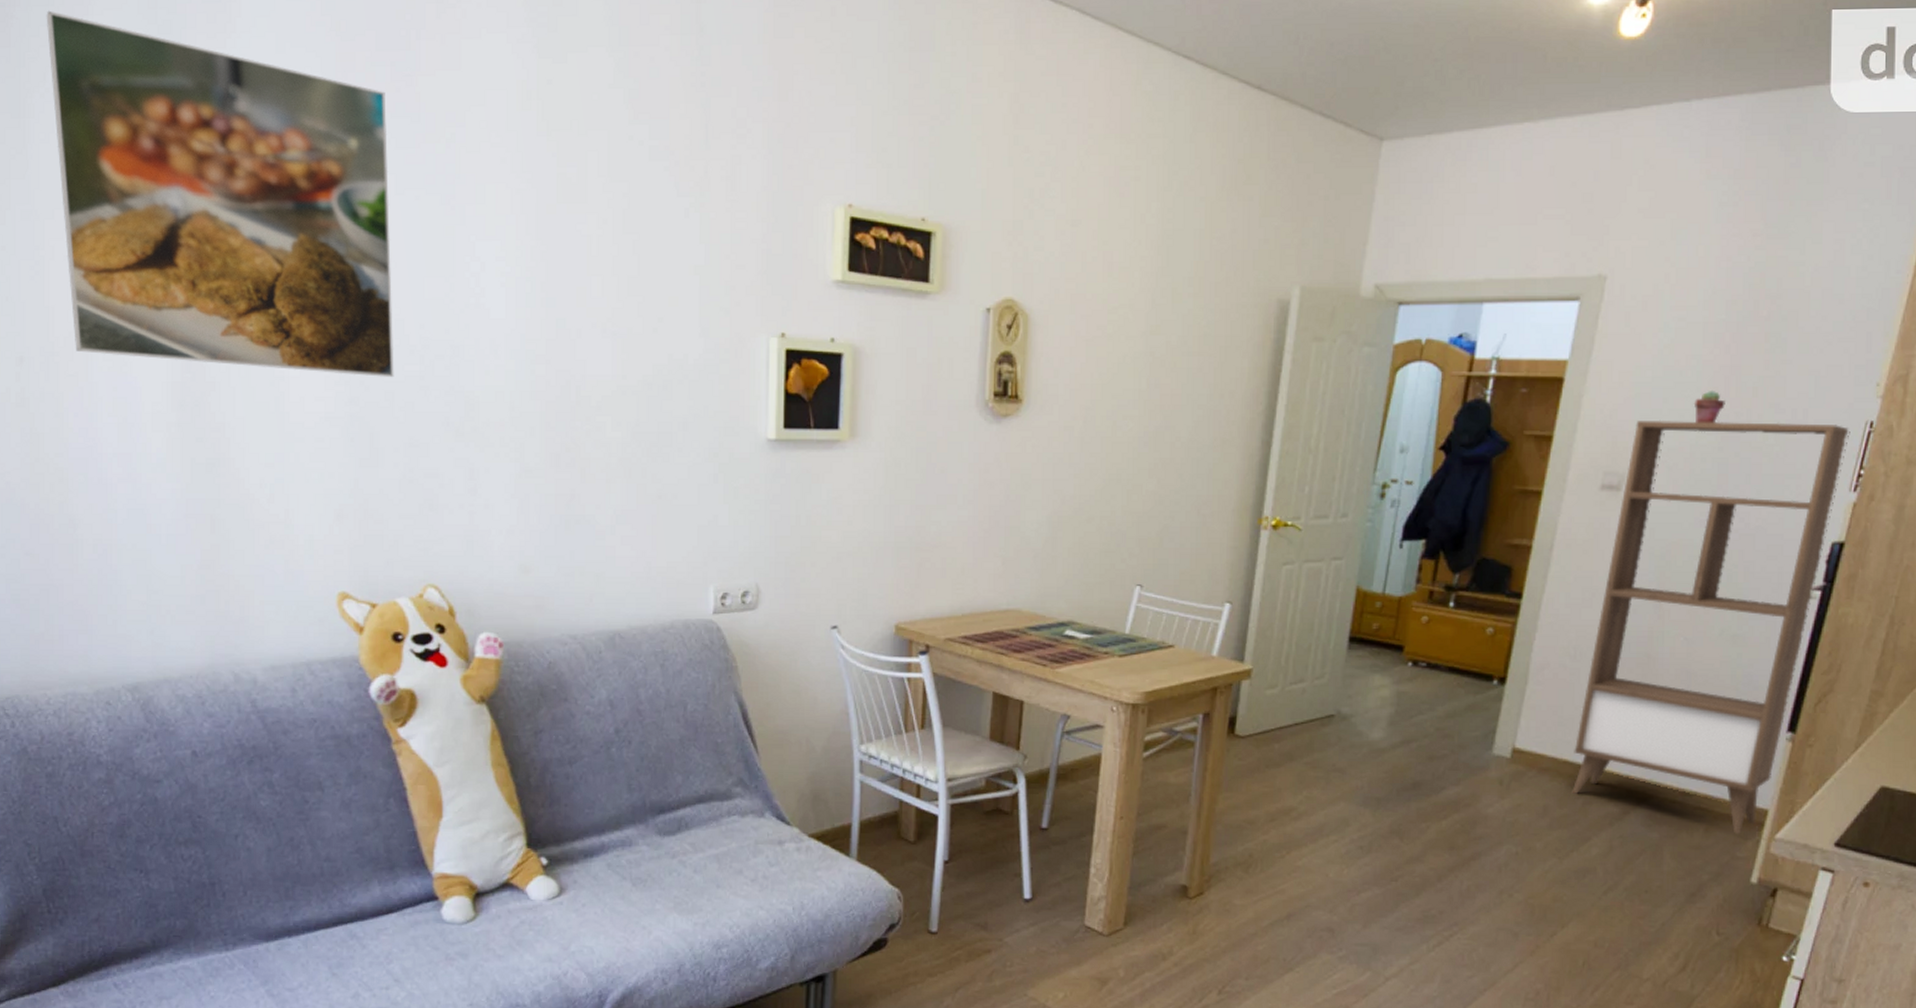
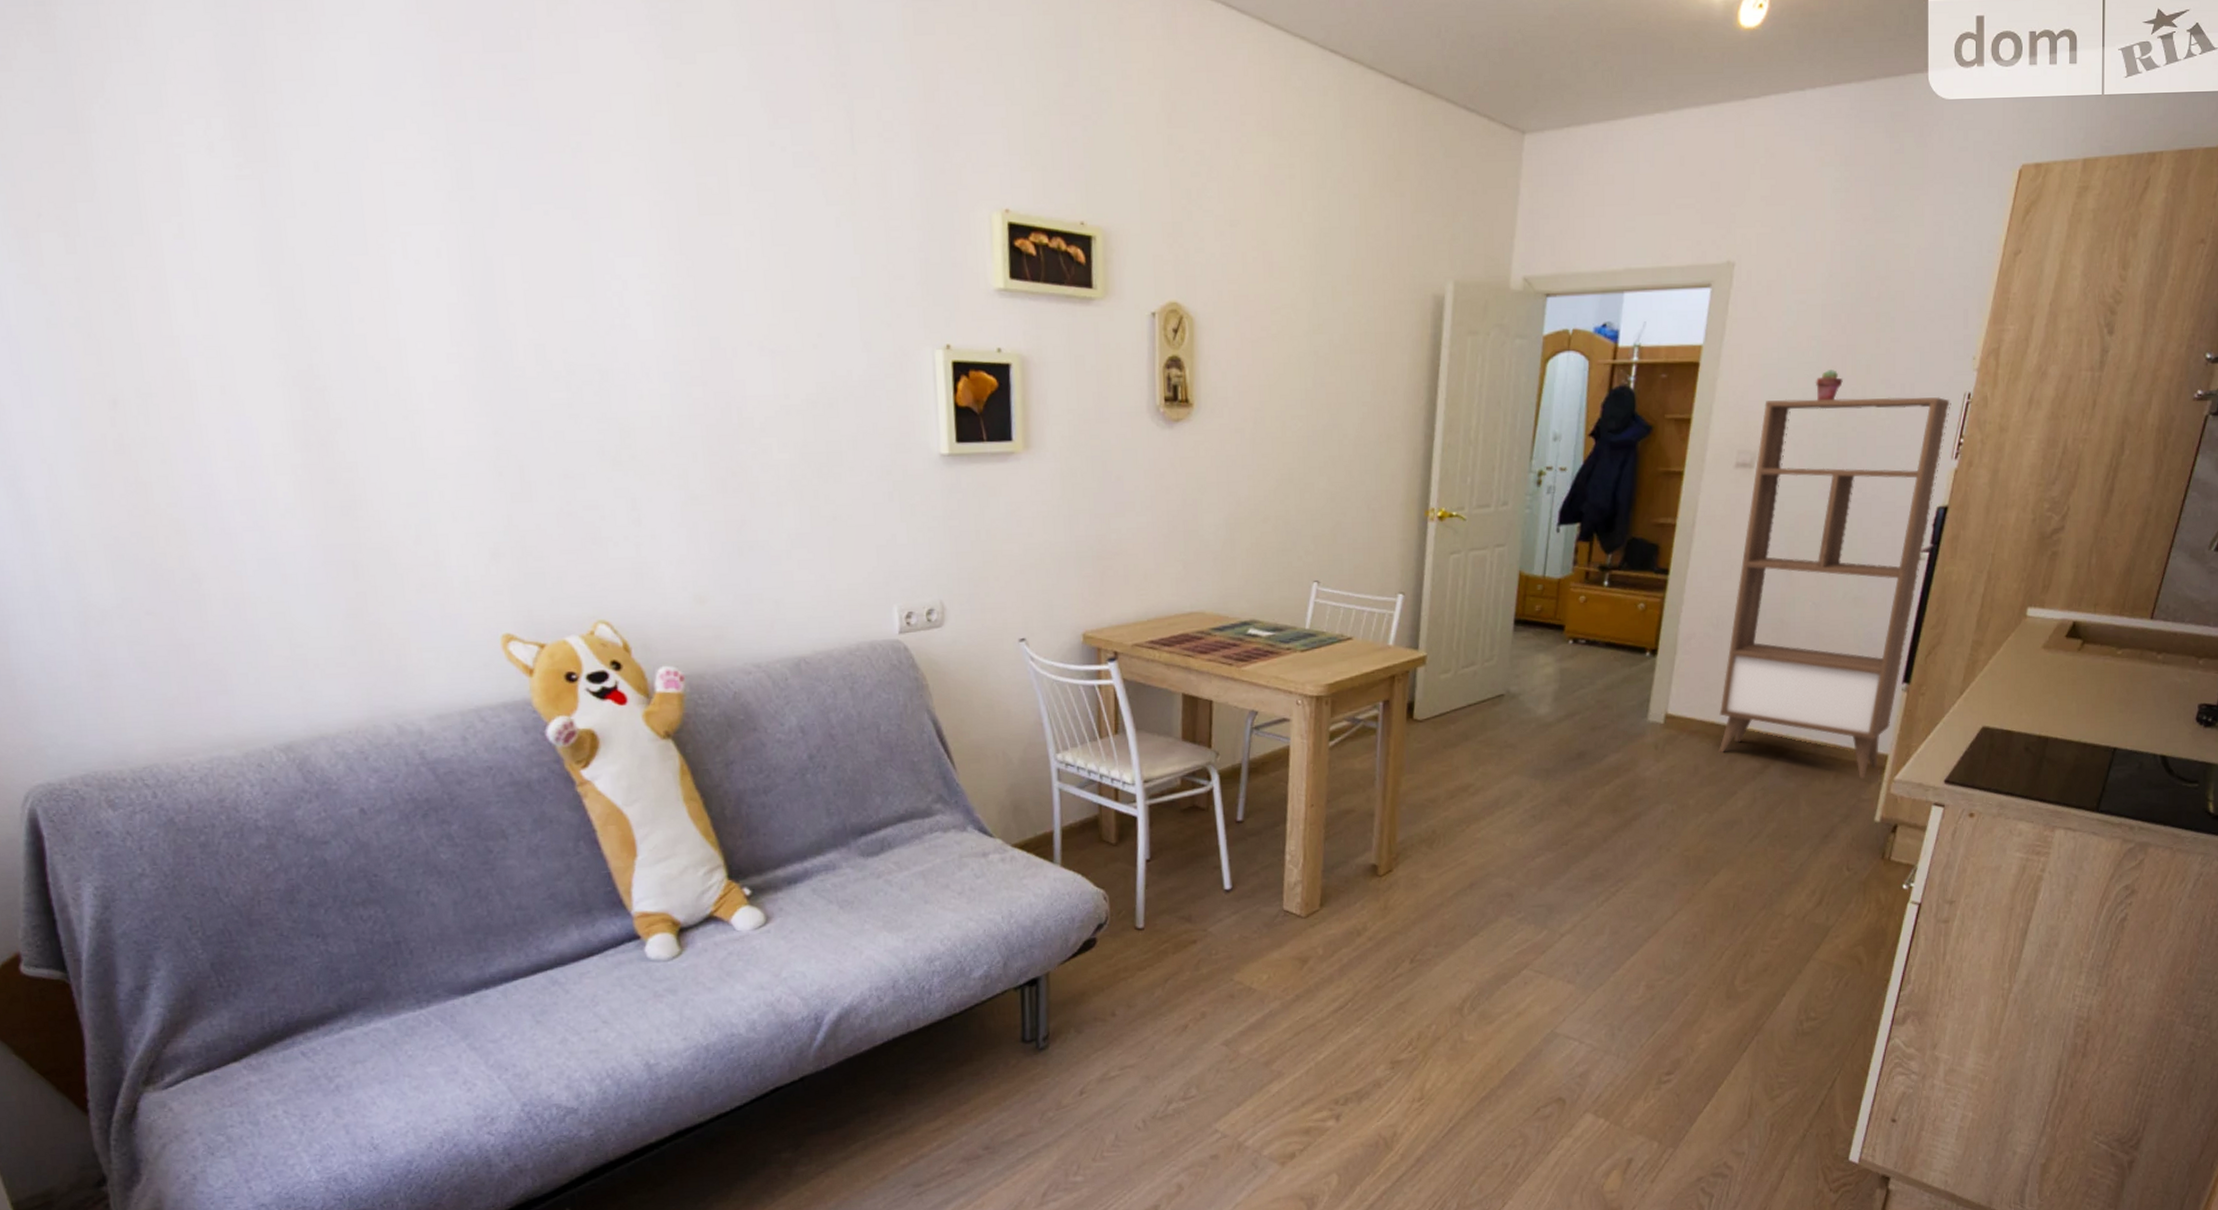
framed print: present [46,10,394,377] -> none [95,9,540,406]

